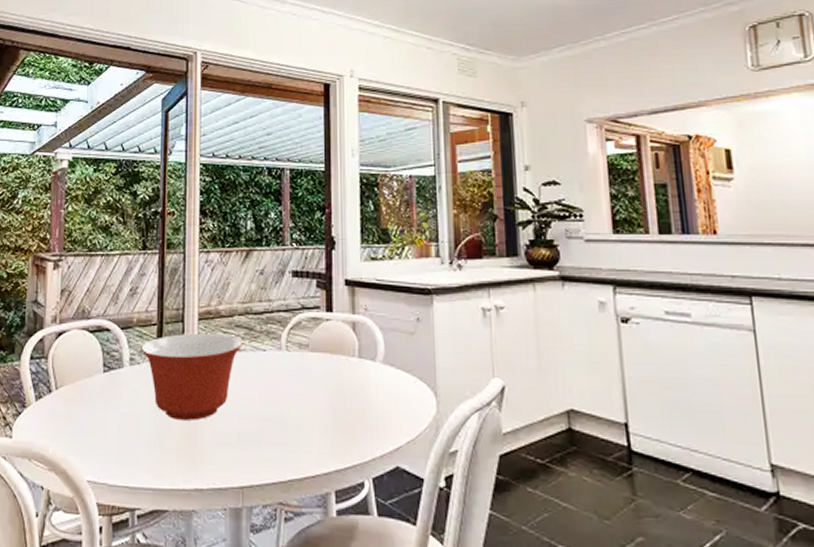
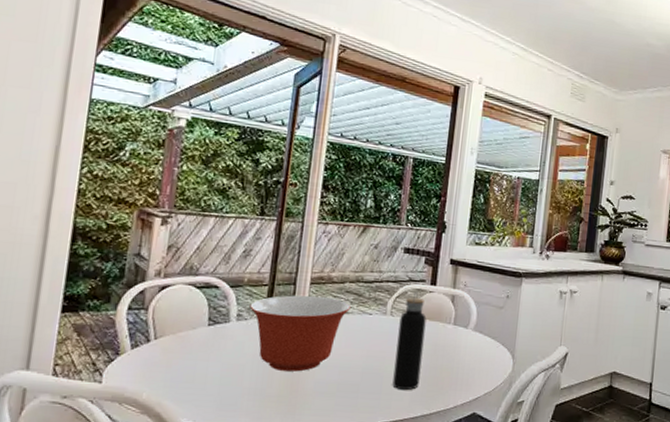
water bottle: none [297,319,328,440] -> present [392,290,427,391]

